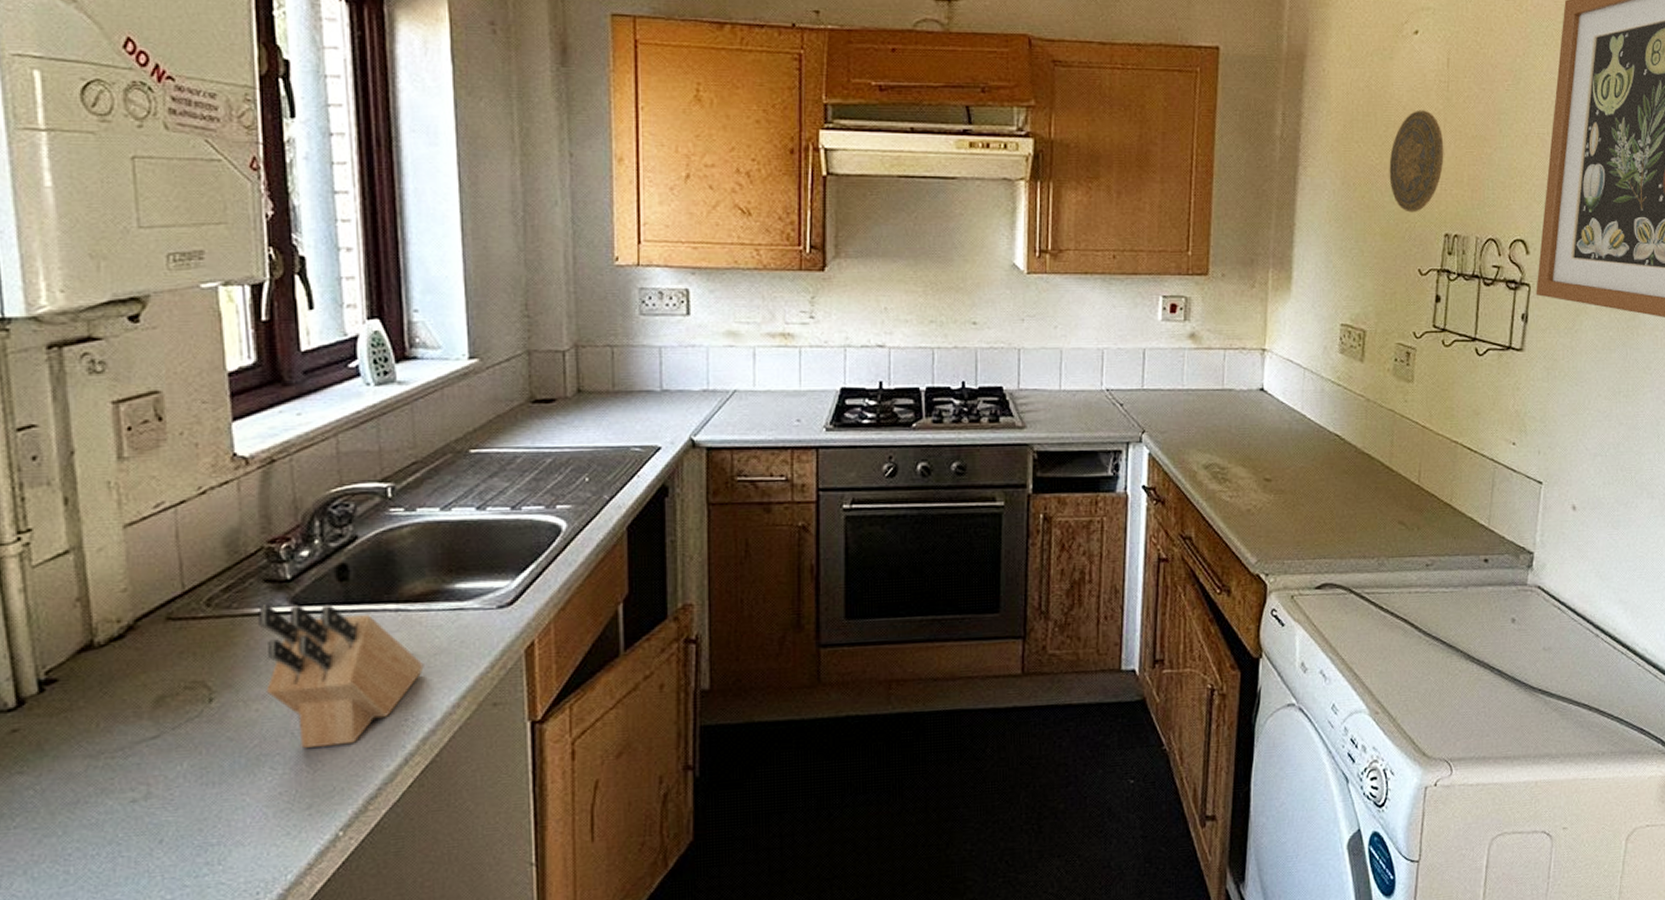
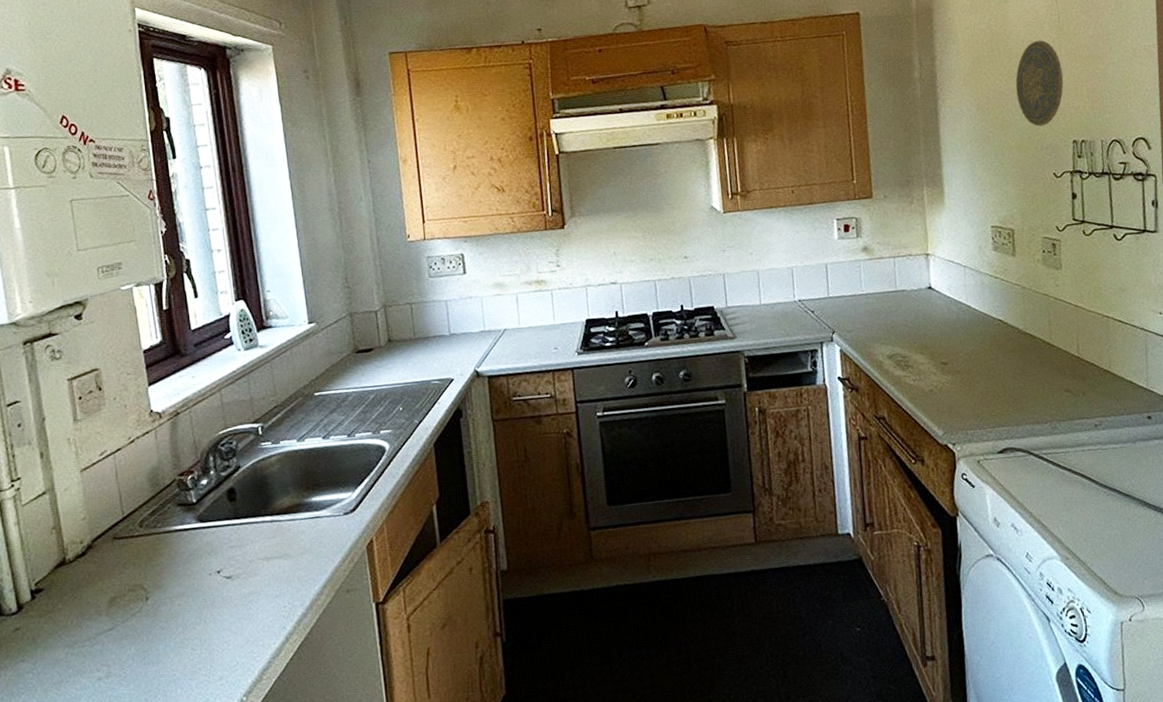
knife block: present [257,604,424,749] -> none [174,520,295,634]

